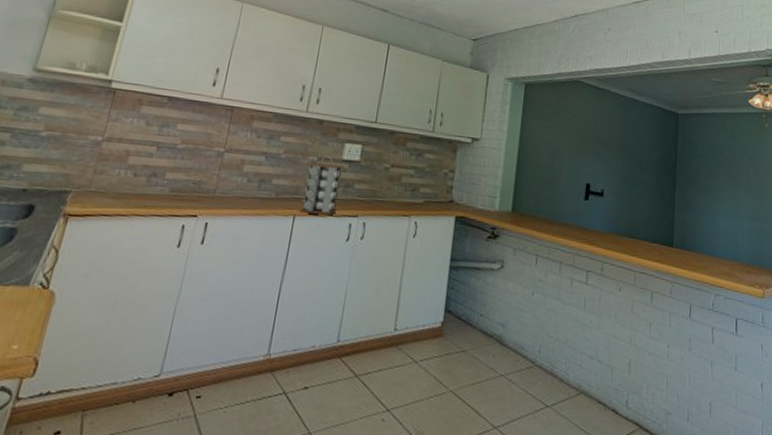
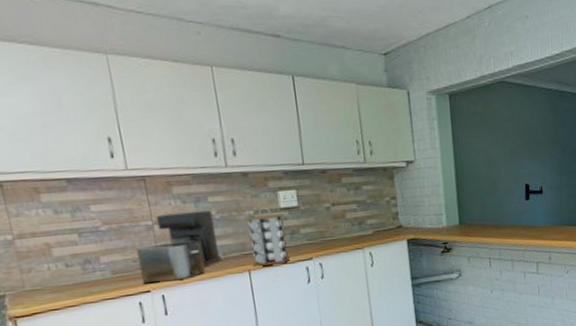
toaster: none [193,170,260,213] -> present [135,240,206,284]
coffee maker: none [227,144,281,204] -> present [155,210,222,268]

